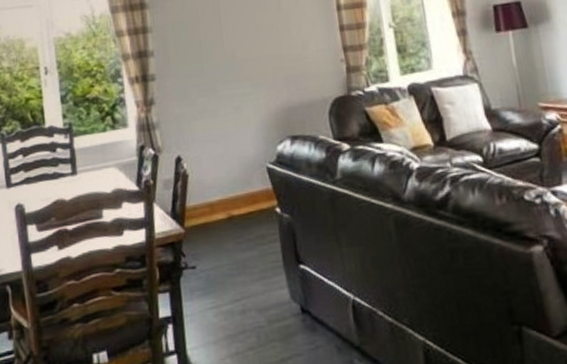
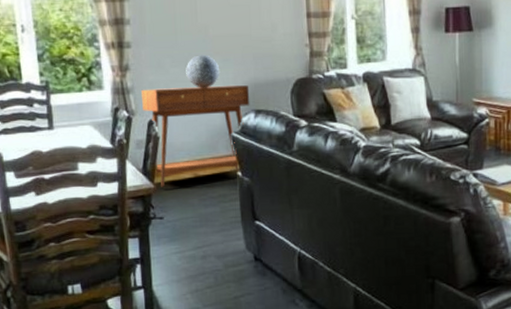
console table: none [168,110,285,231] -> present [141,85,250,187]
decorative sphere: none [213,80,251,117] -> present [186,55,220,88]

